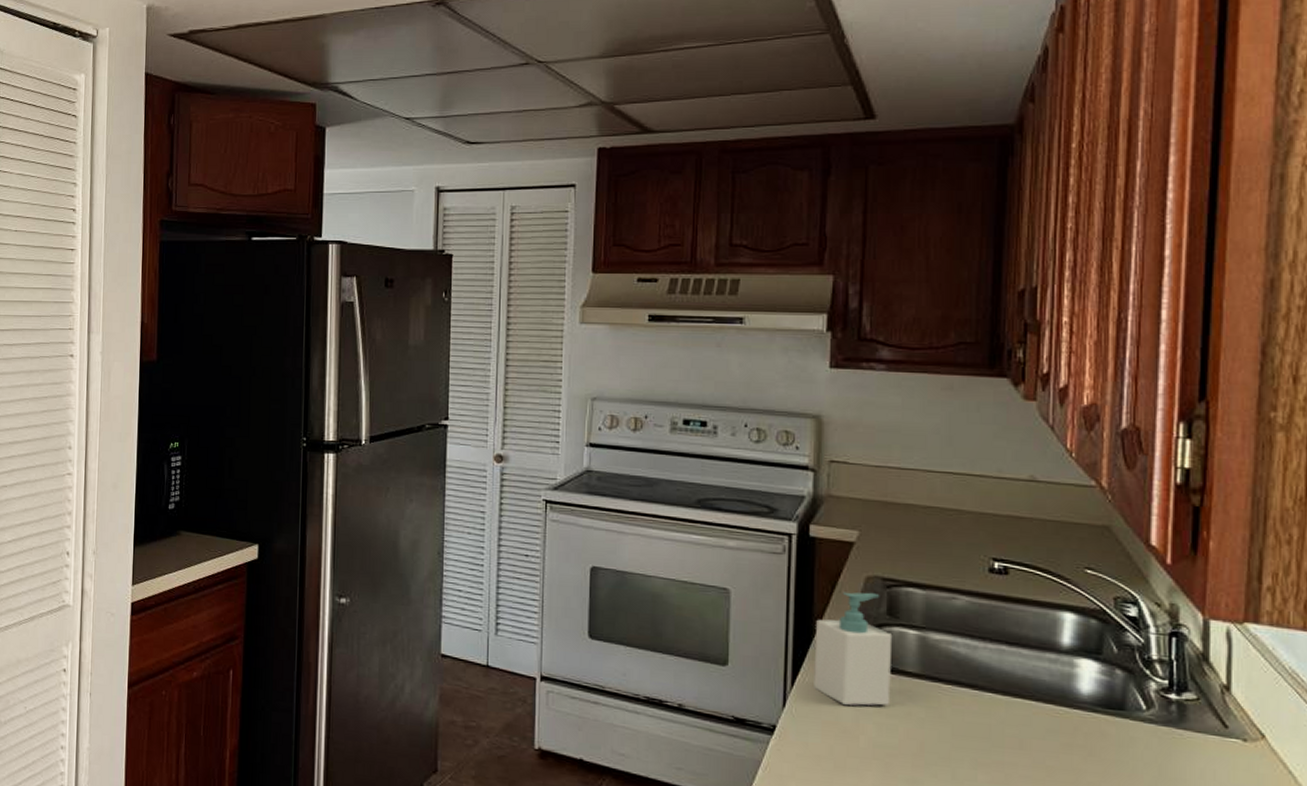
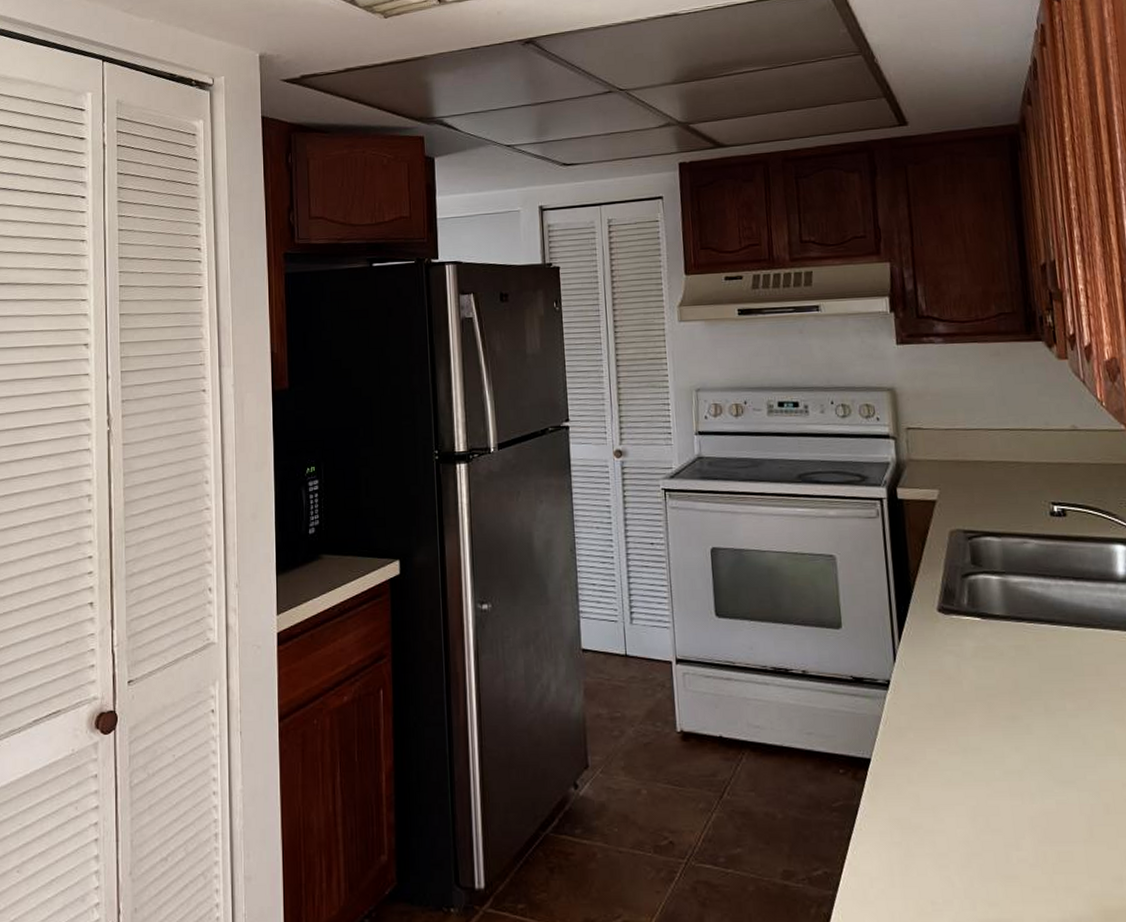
soap bottle: present [814,592,893,706] -> none [913,545,984,653]

